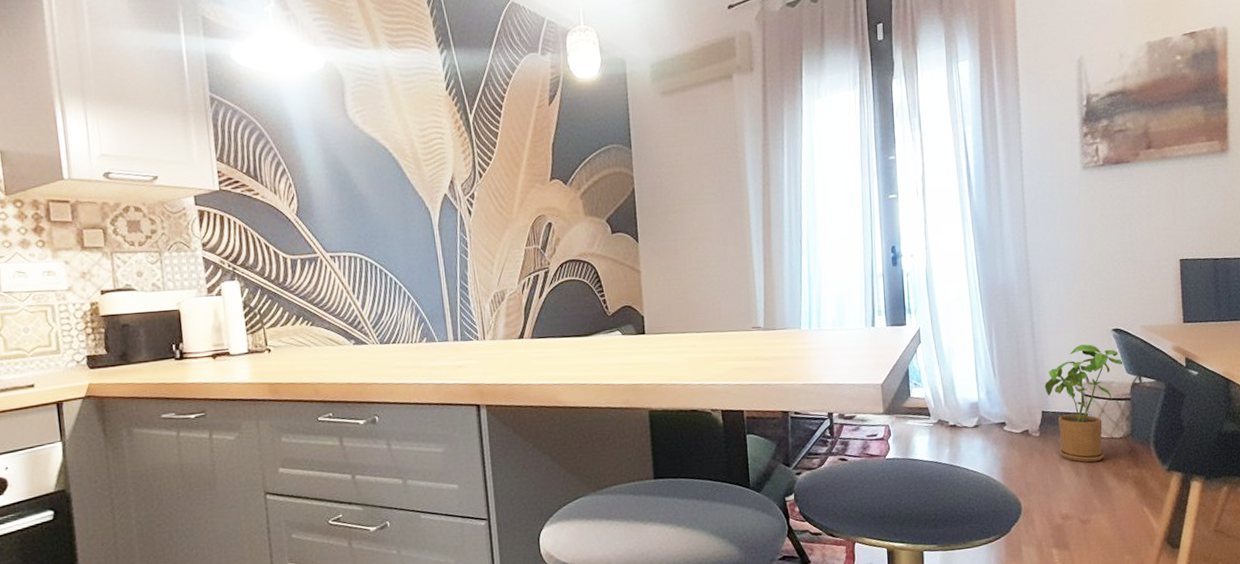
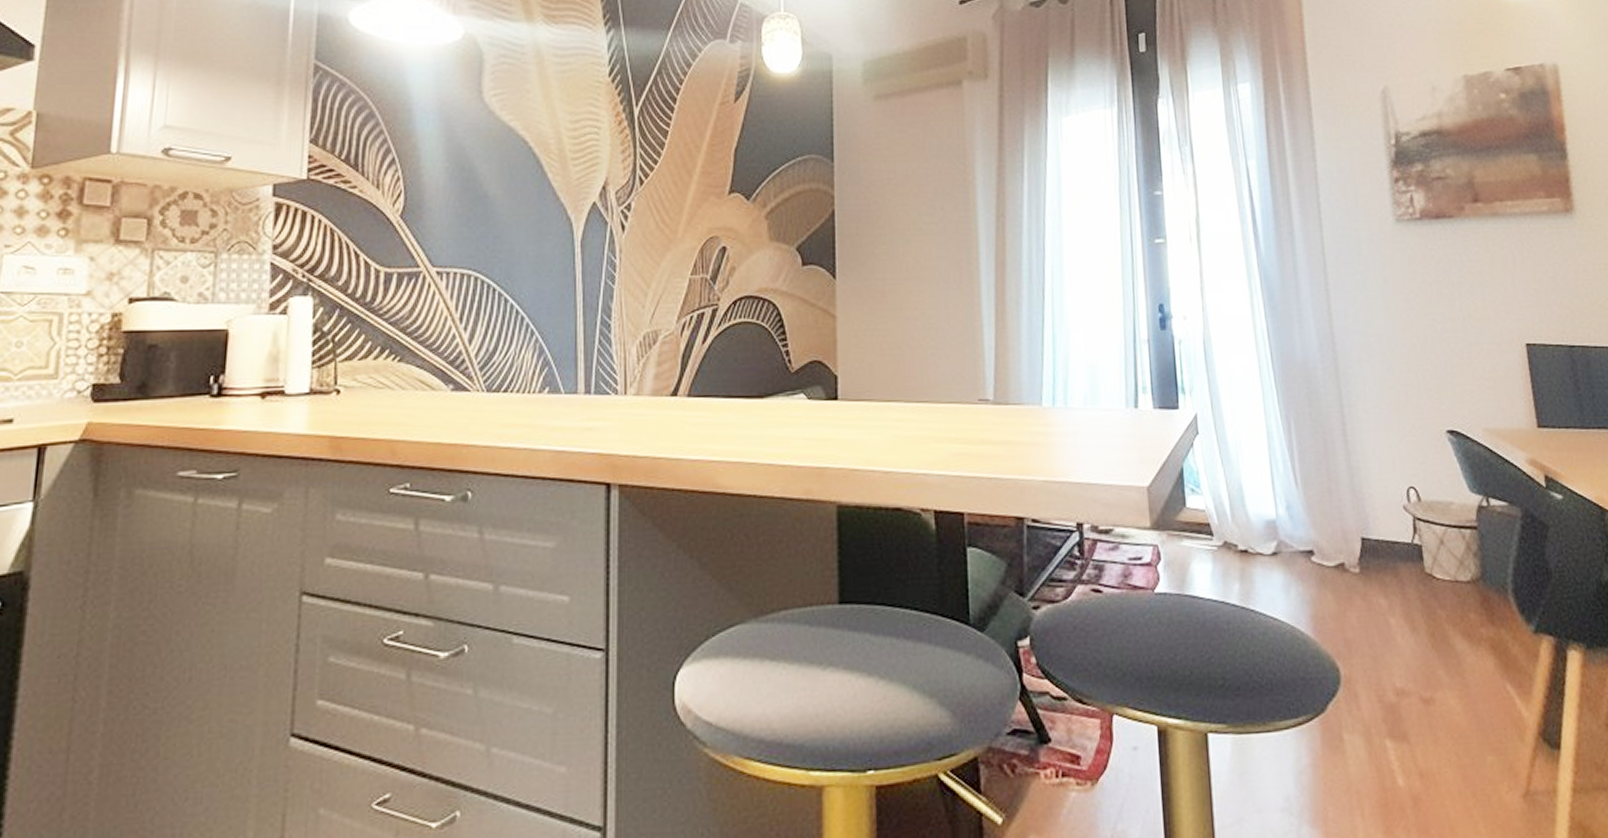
house plant: present [1045,344,1123,463] -> none [1363,449,1464,615]

